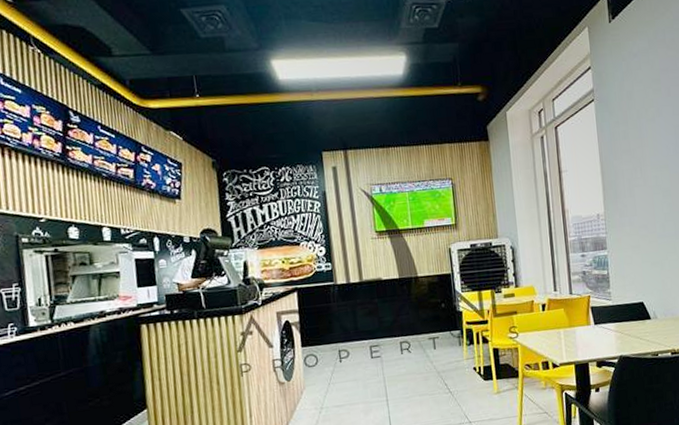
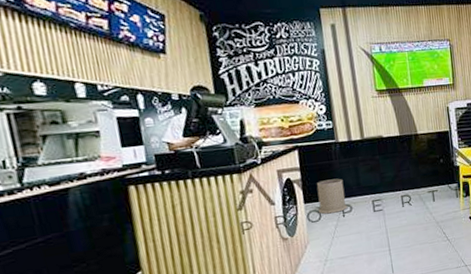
trash can: none [314,322,344,359] -> present [316,178,347,214]

